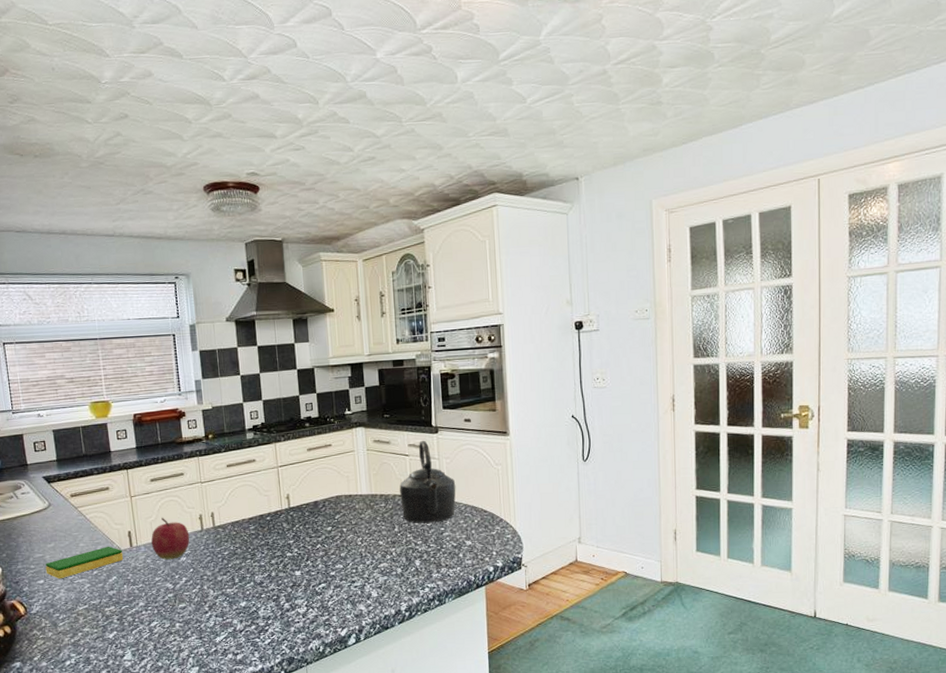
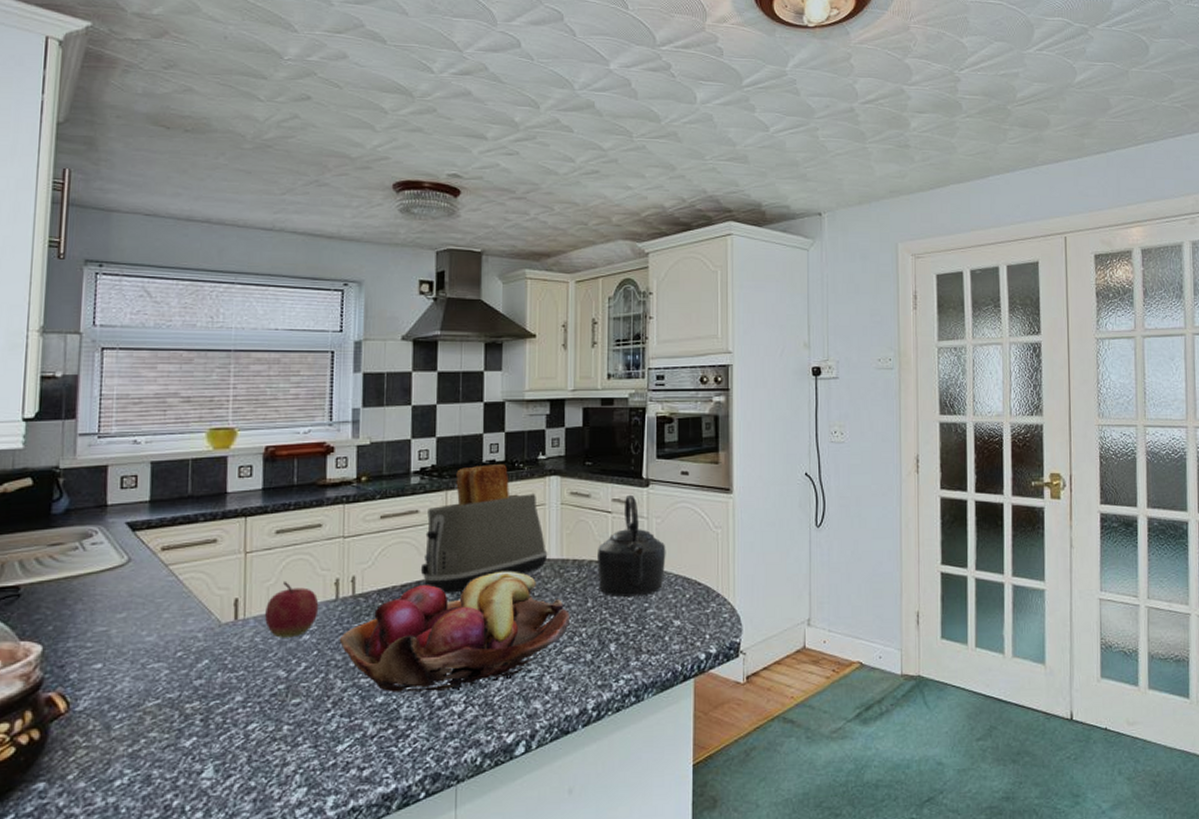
dish sponge: present [45,546,124,578] -> none [107,618,223,662]
fruit basket: none [207,505,382,599] -> present [339,571,570,692]
toaster: none [261,420,360,525] -> present [420,464,548,596]

